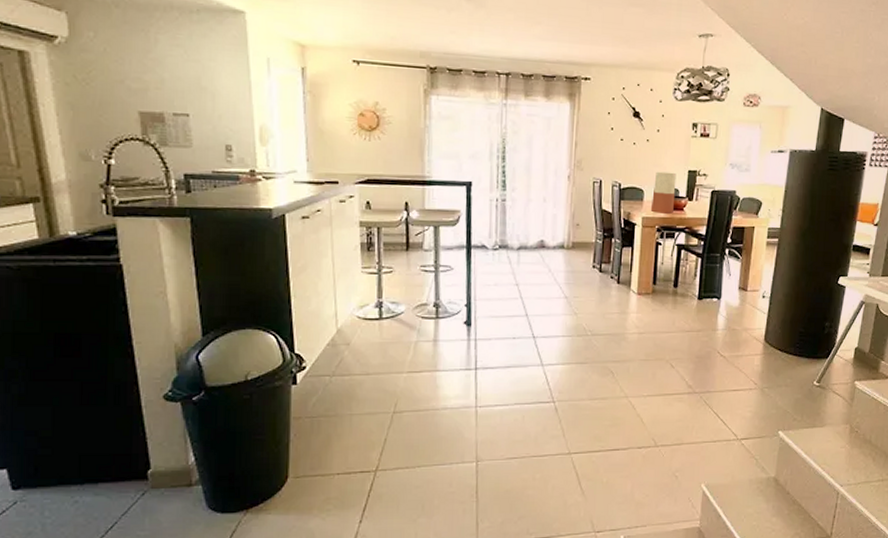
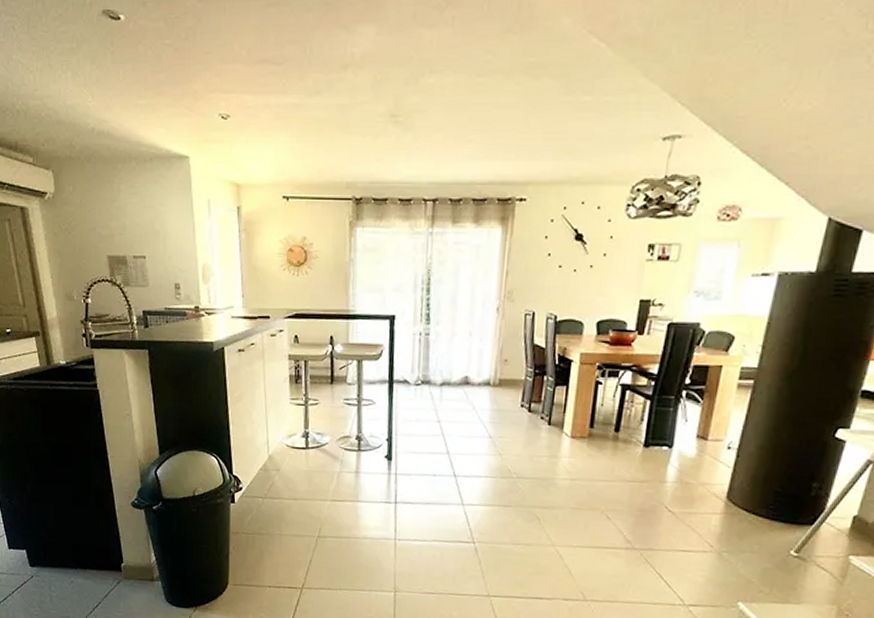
vase: present [650,171,676,214] -> none [590,301,625,349]

